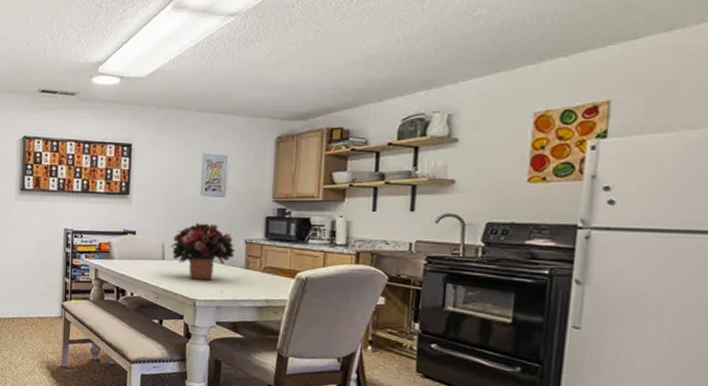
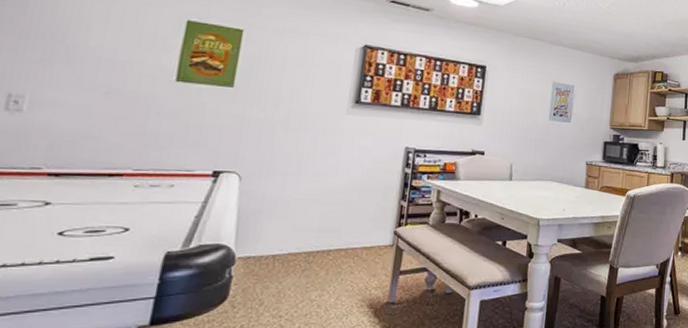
bouquet: present [169,223,235,281] -> none [517,145,577,200]

